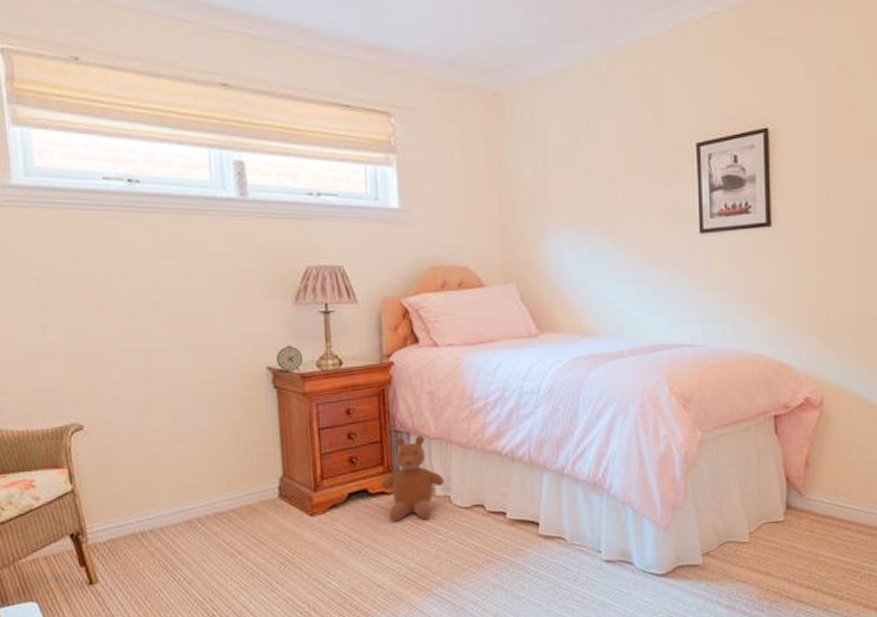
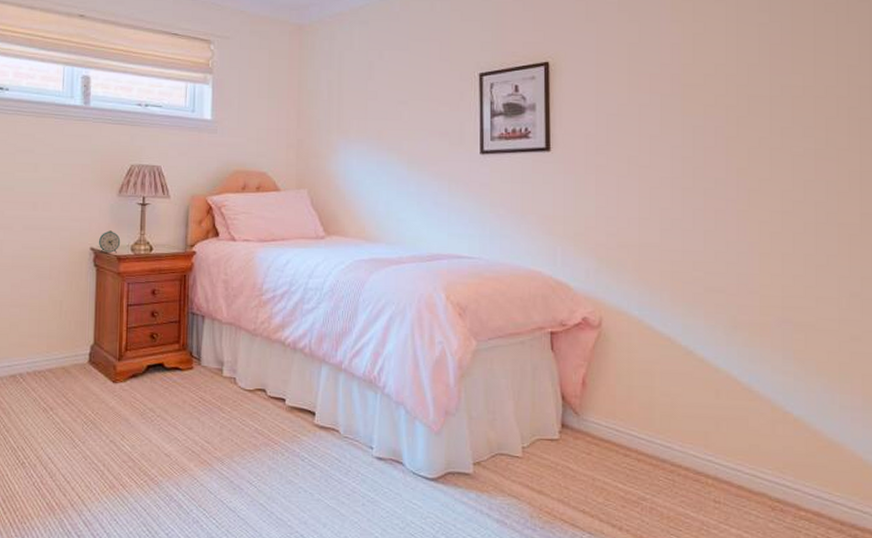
teddy bear: present [381,436,444,522] -> none [176,319,231,398]

